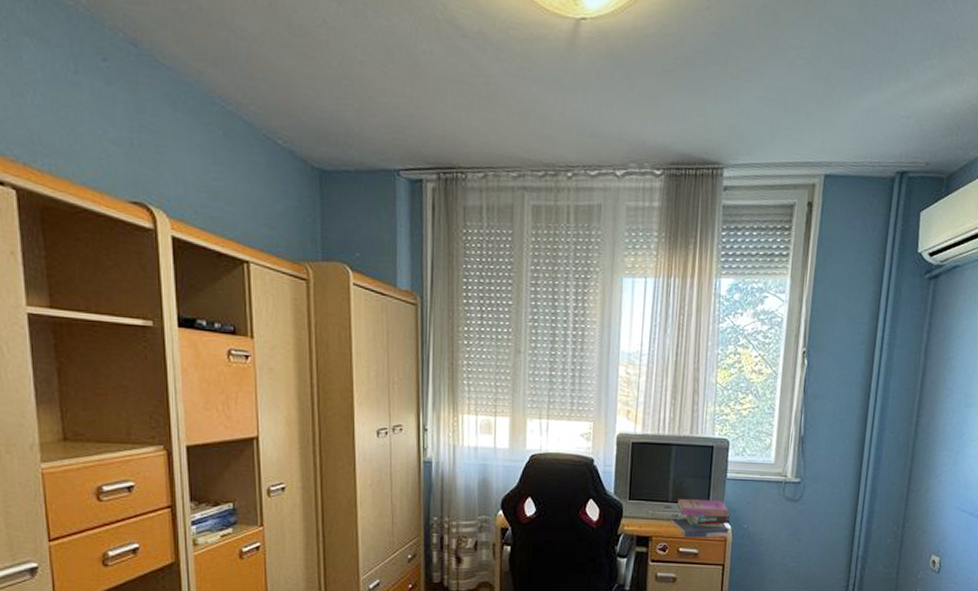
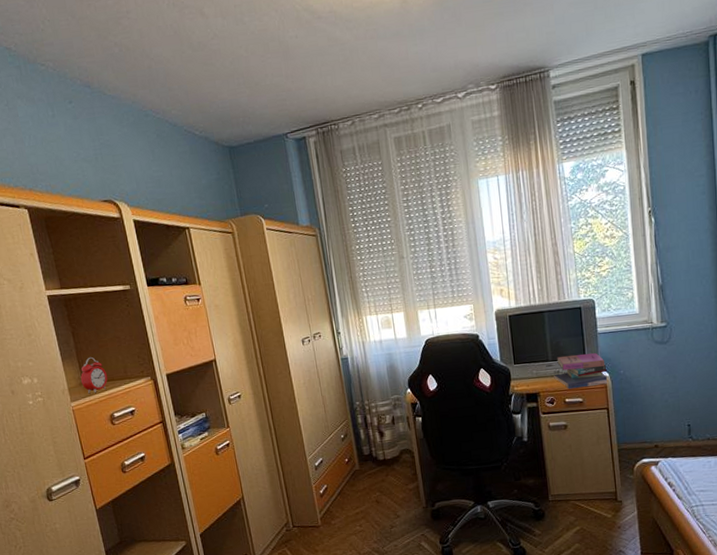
alarm clock: none [60,406,102,456] -> present [80,356,108,394]

